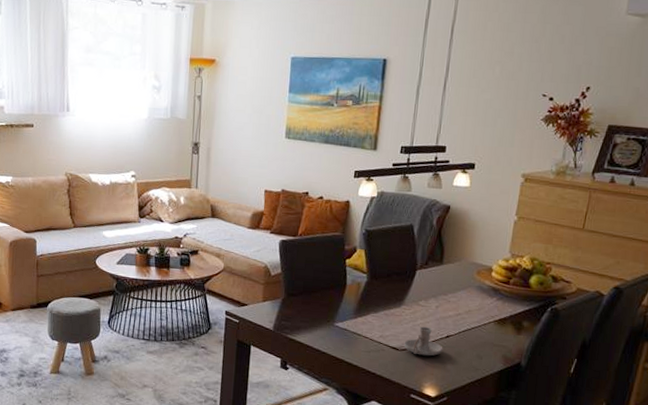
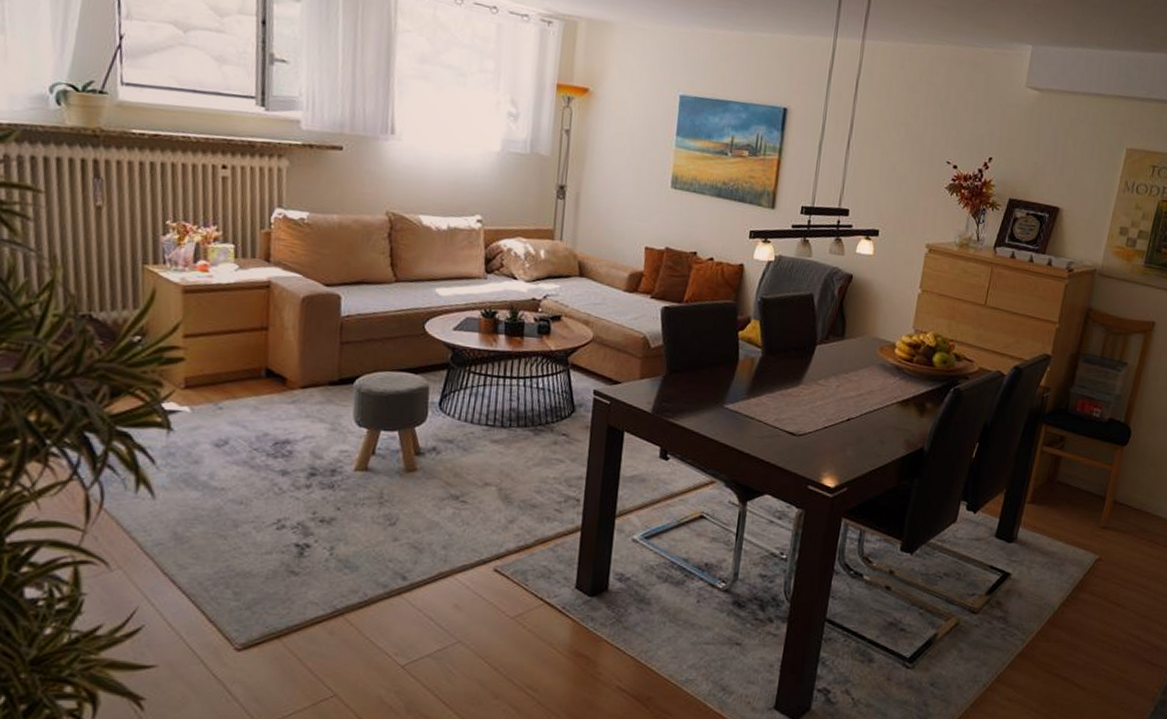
candle holder: present [404,326,443,356] -> none [801,408,844,442]

